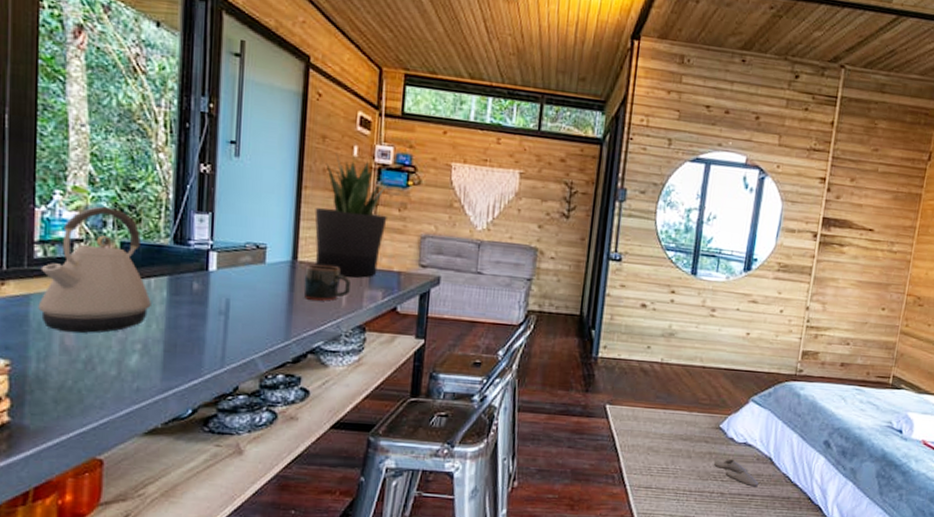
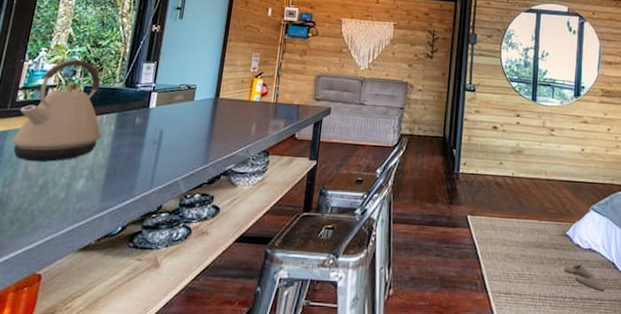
mug: present [303,264,351,301] -> none [221,100,260,130]
planter: present [314,154,387,278] -> none [233,15,292,111]

